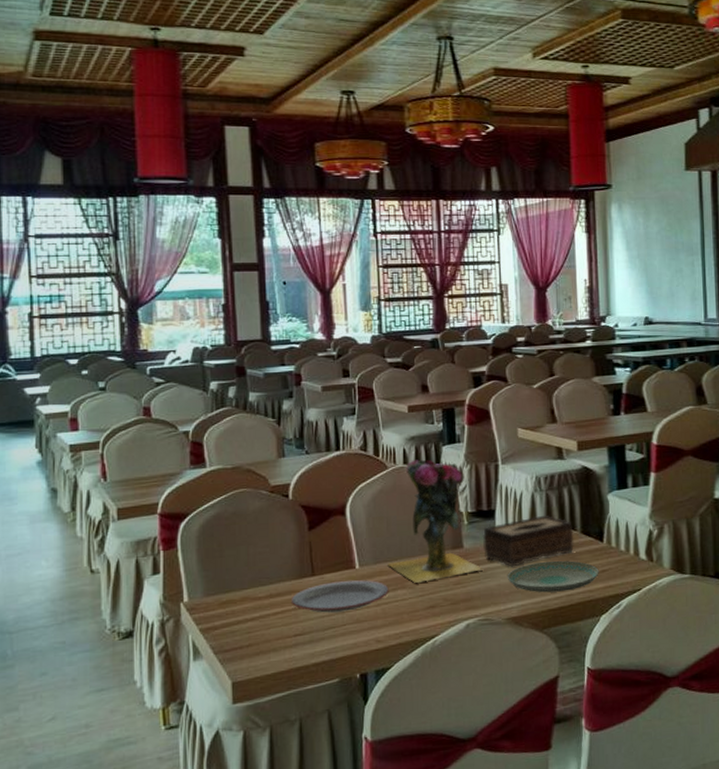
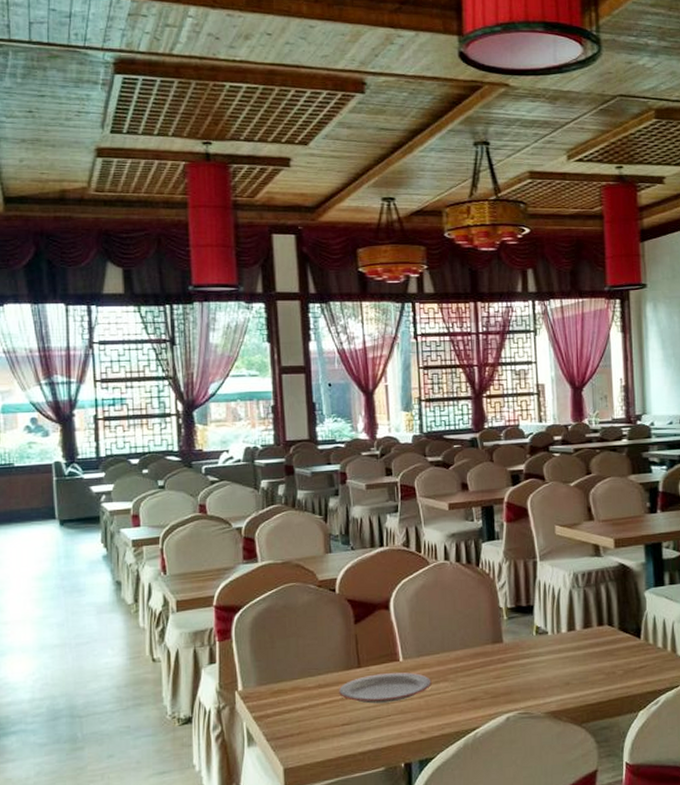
vase: present [387,459,484,583] -> none [430,555,523,676]
tissue box: present [482,515,574,567] -> none [521,611,612,662]
plate: present [507,561,599,593] -> none [546,657,637,688]

